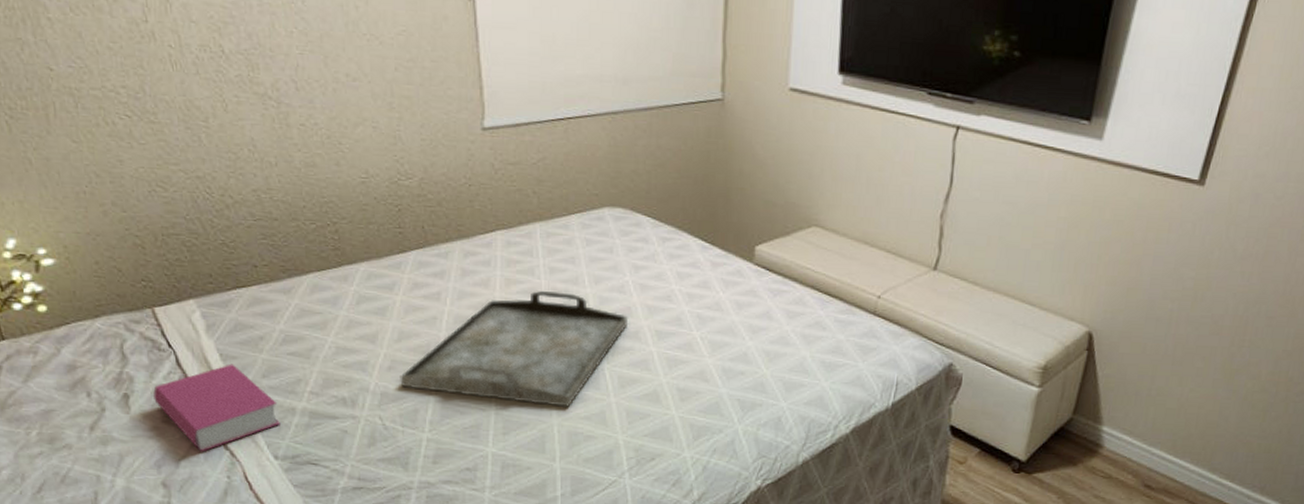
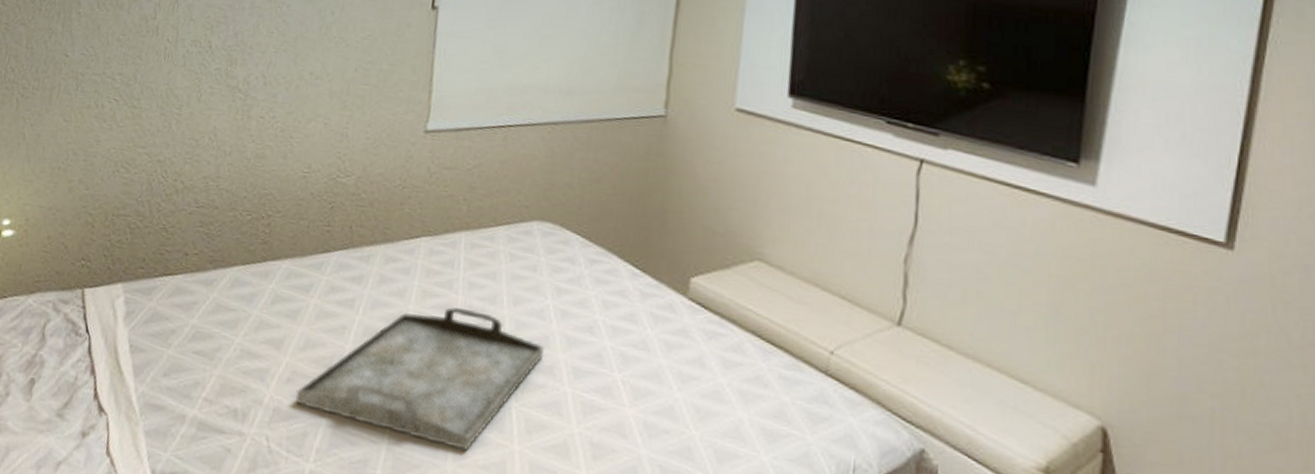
book: present [153,363,280,452] -> none [56,357,171,456]

